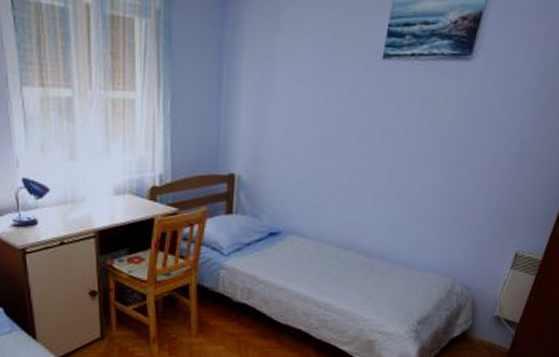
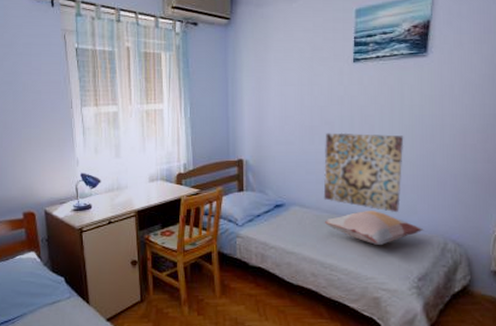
decorative pillow: none [325,245,433,284] -> present [325,211,424,245]
wall art: none [326,148,428,248] -> present [323,132,404,212]

